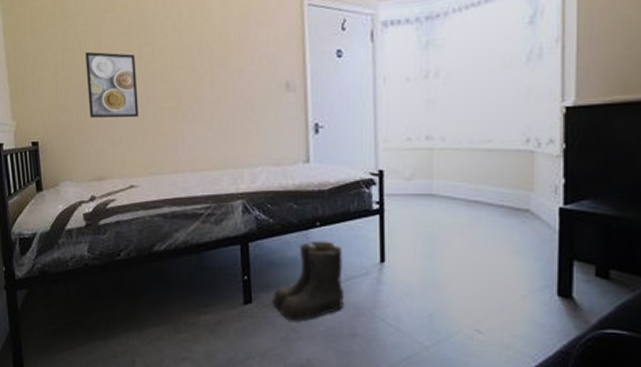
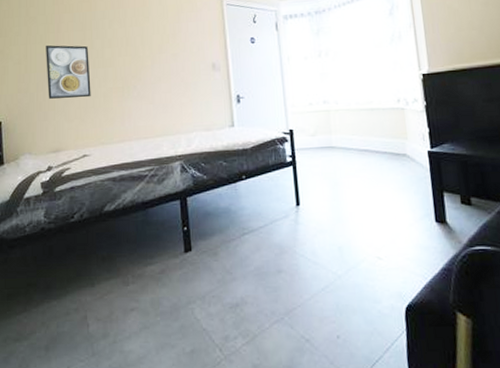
boots: present [272,240,345,321] -> none [208,191,270,264]

